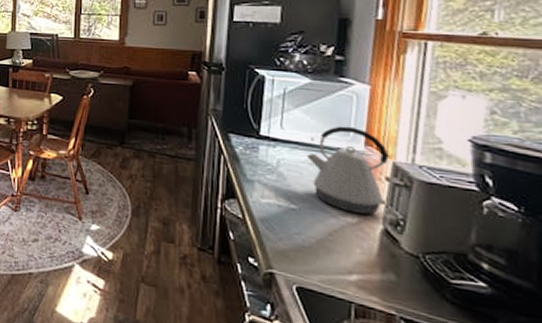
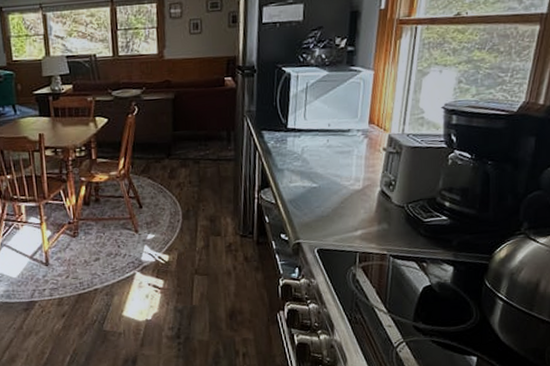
kettle: present [307,126,389,214] -> none [325,109,386,182]

